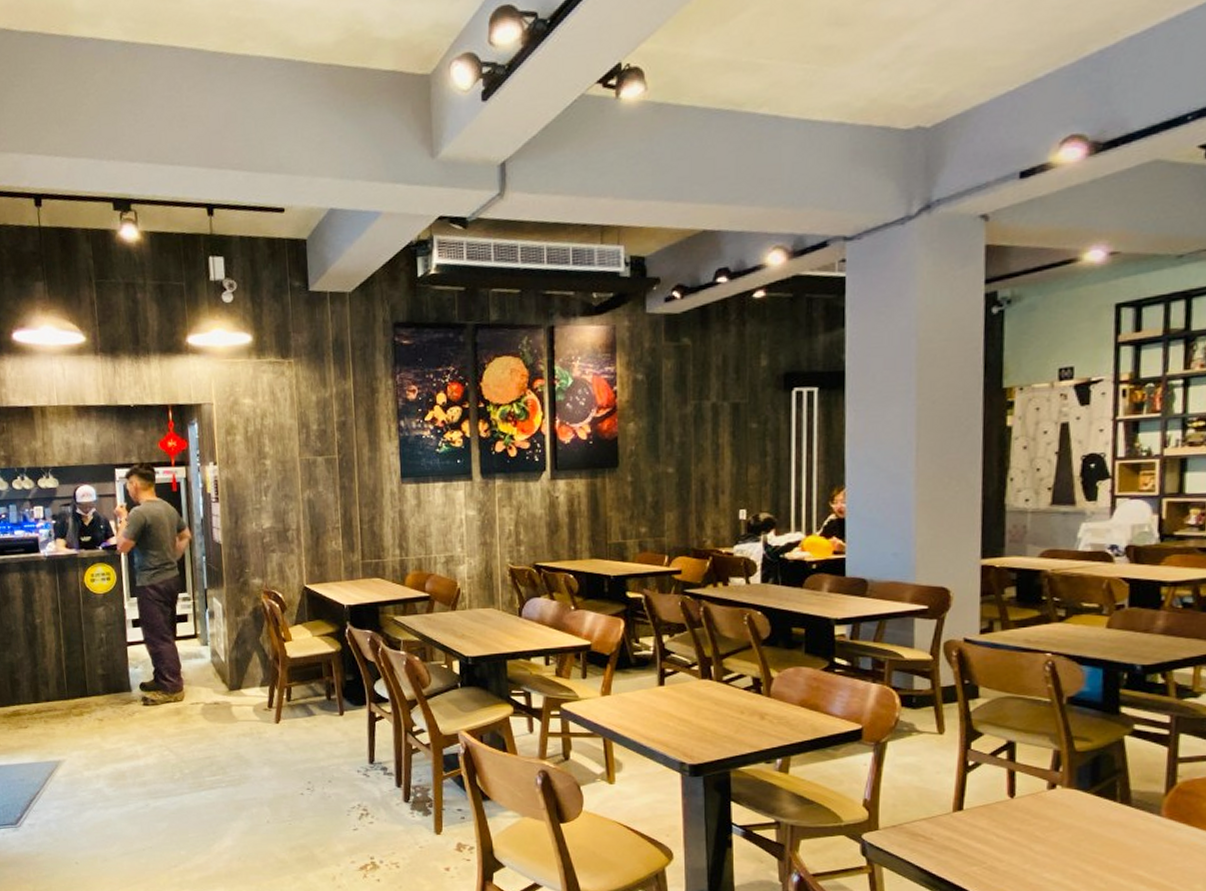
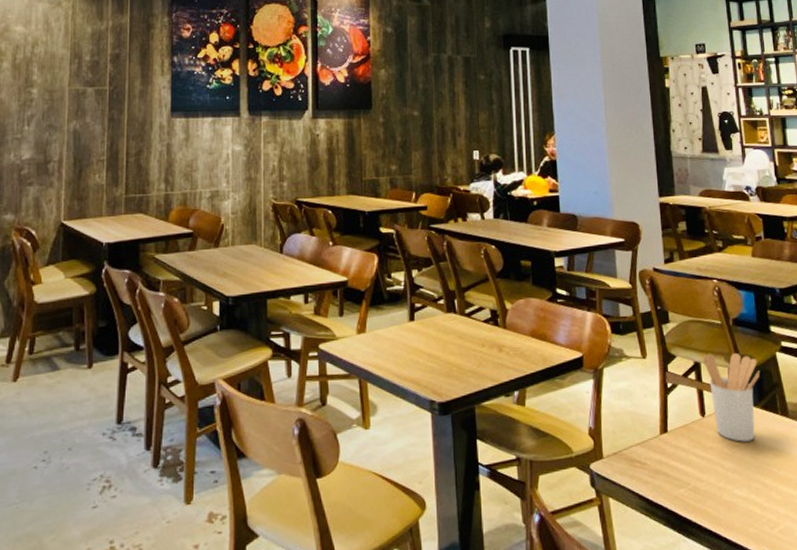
utensil holder: none [1020,732,1098,827] -> present [703,352,760,442]

